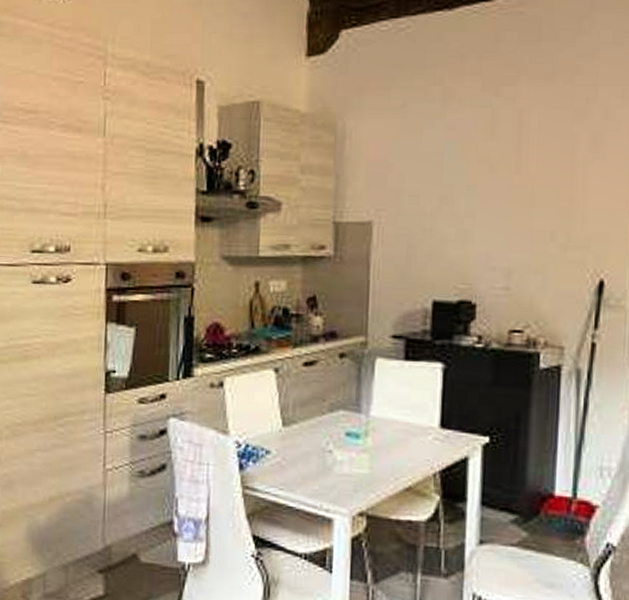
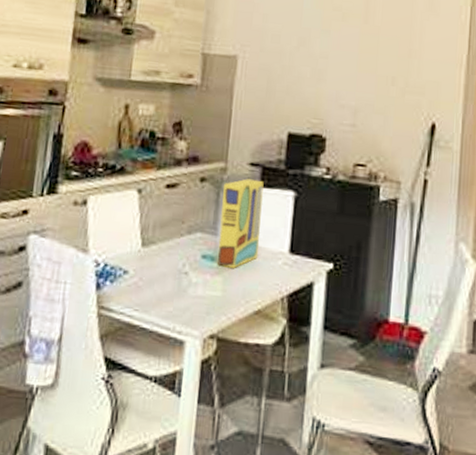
cereal box: none [362,352,409,446] -> present [217,179,264,269]

